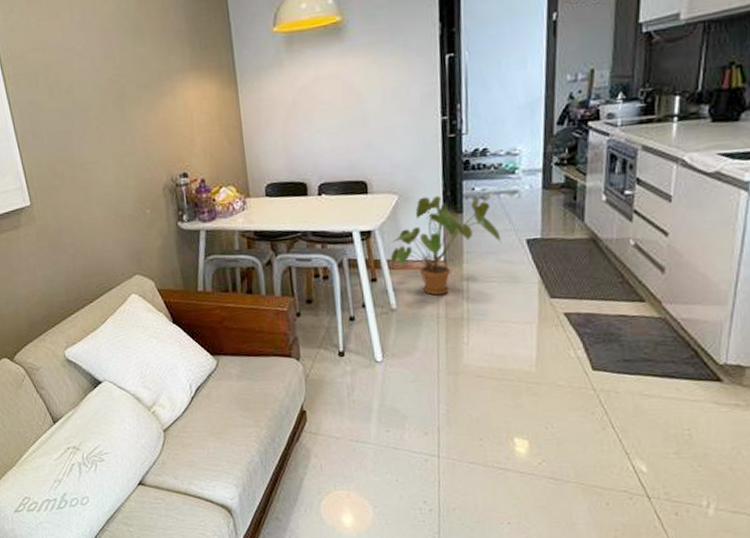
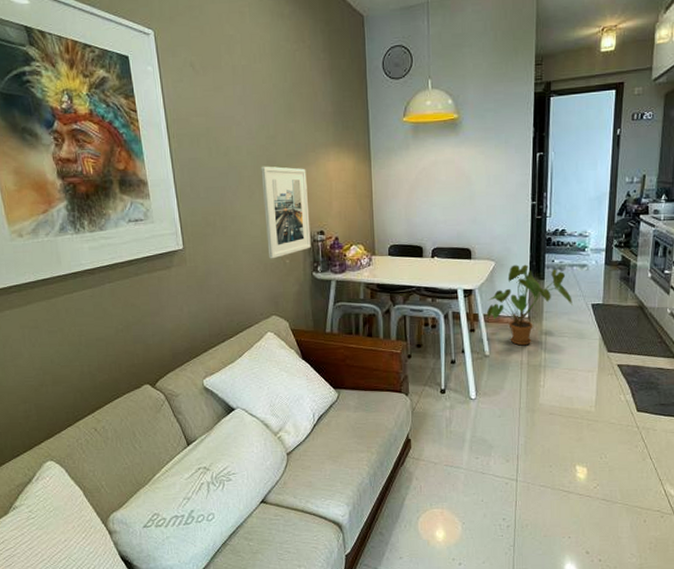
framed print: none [109,100,174,210] -> present [261,166,311,259]

